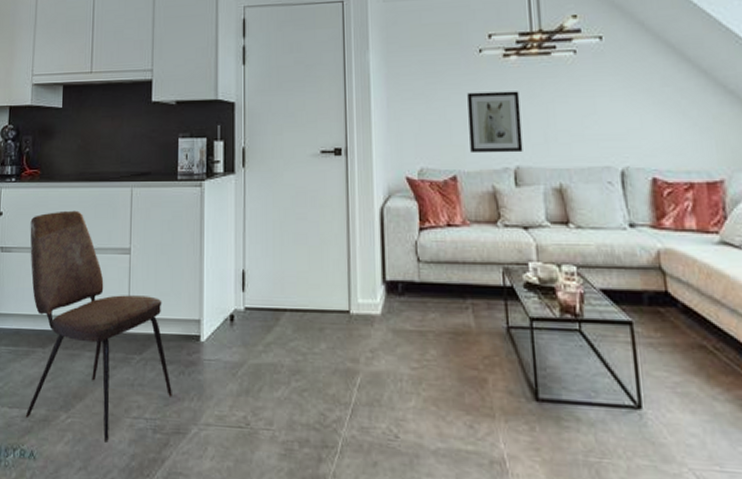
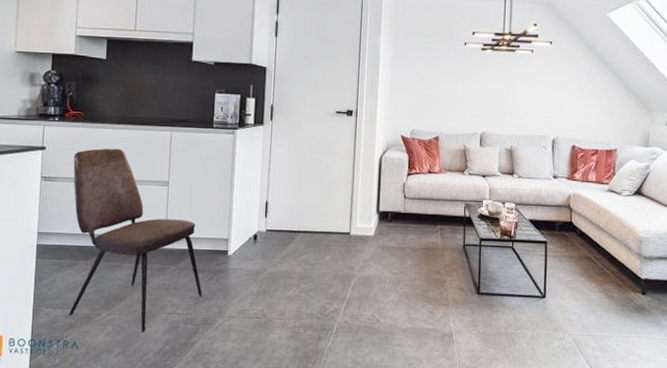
wall art: present [467,91,523,154] -> none [451,75,490,122]

